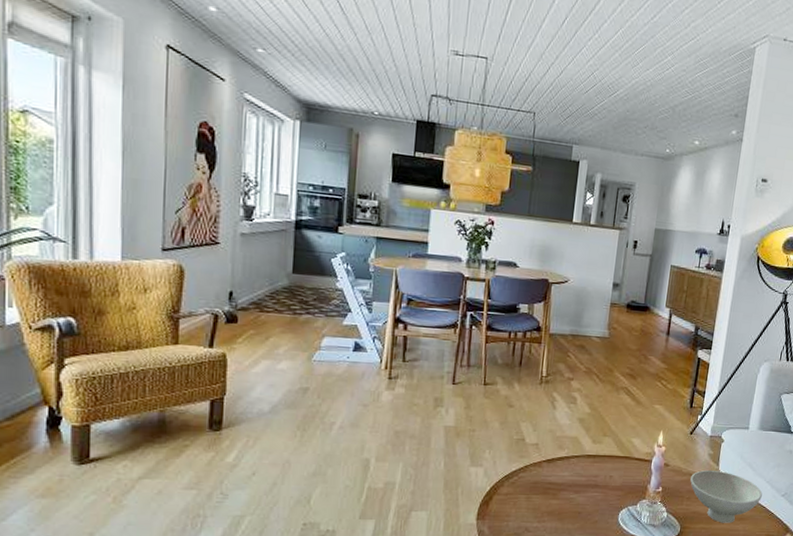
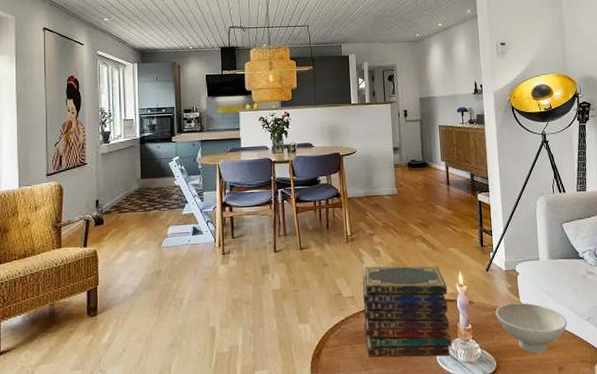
book stack: none [543,413,645,516] -> present [362,266,452,358]

